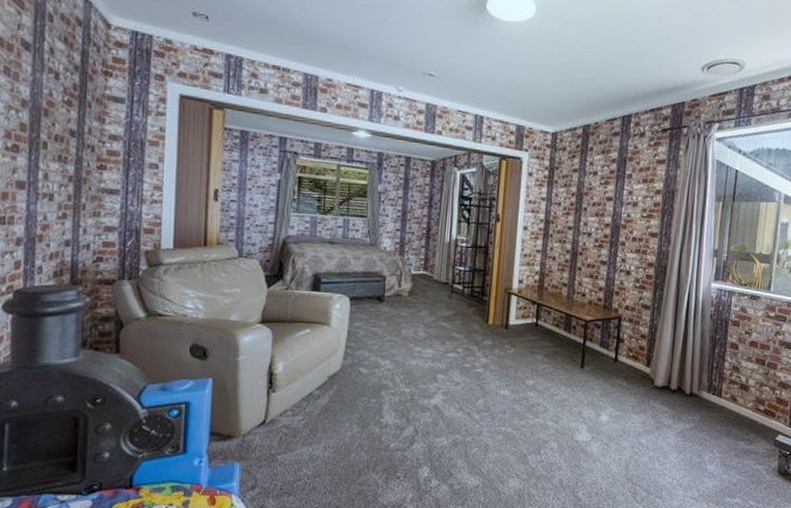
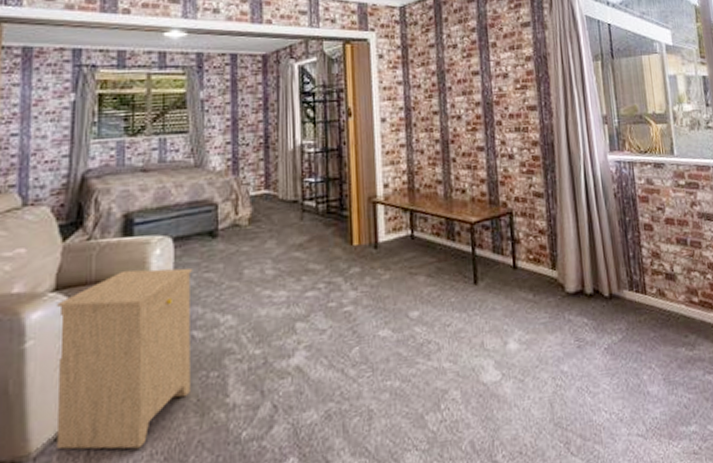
side table: none [260,316,364,442] -> present [56,267,193,450]

